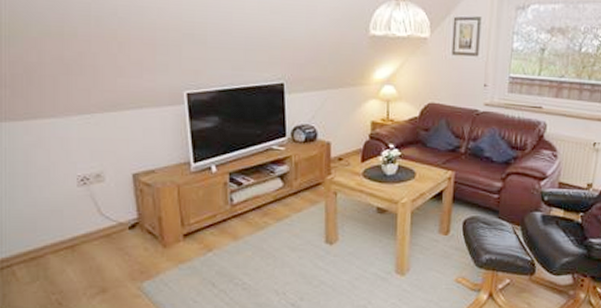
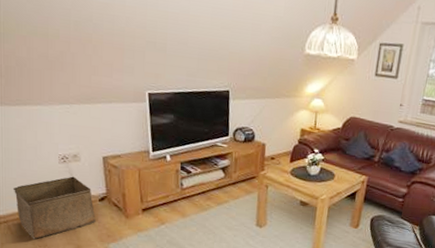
storage bin: none [18,201,125,286] -> present [12,176,96,240]

